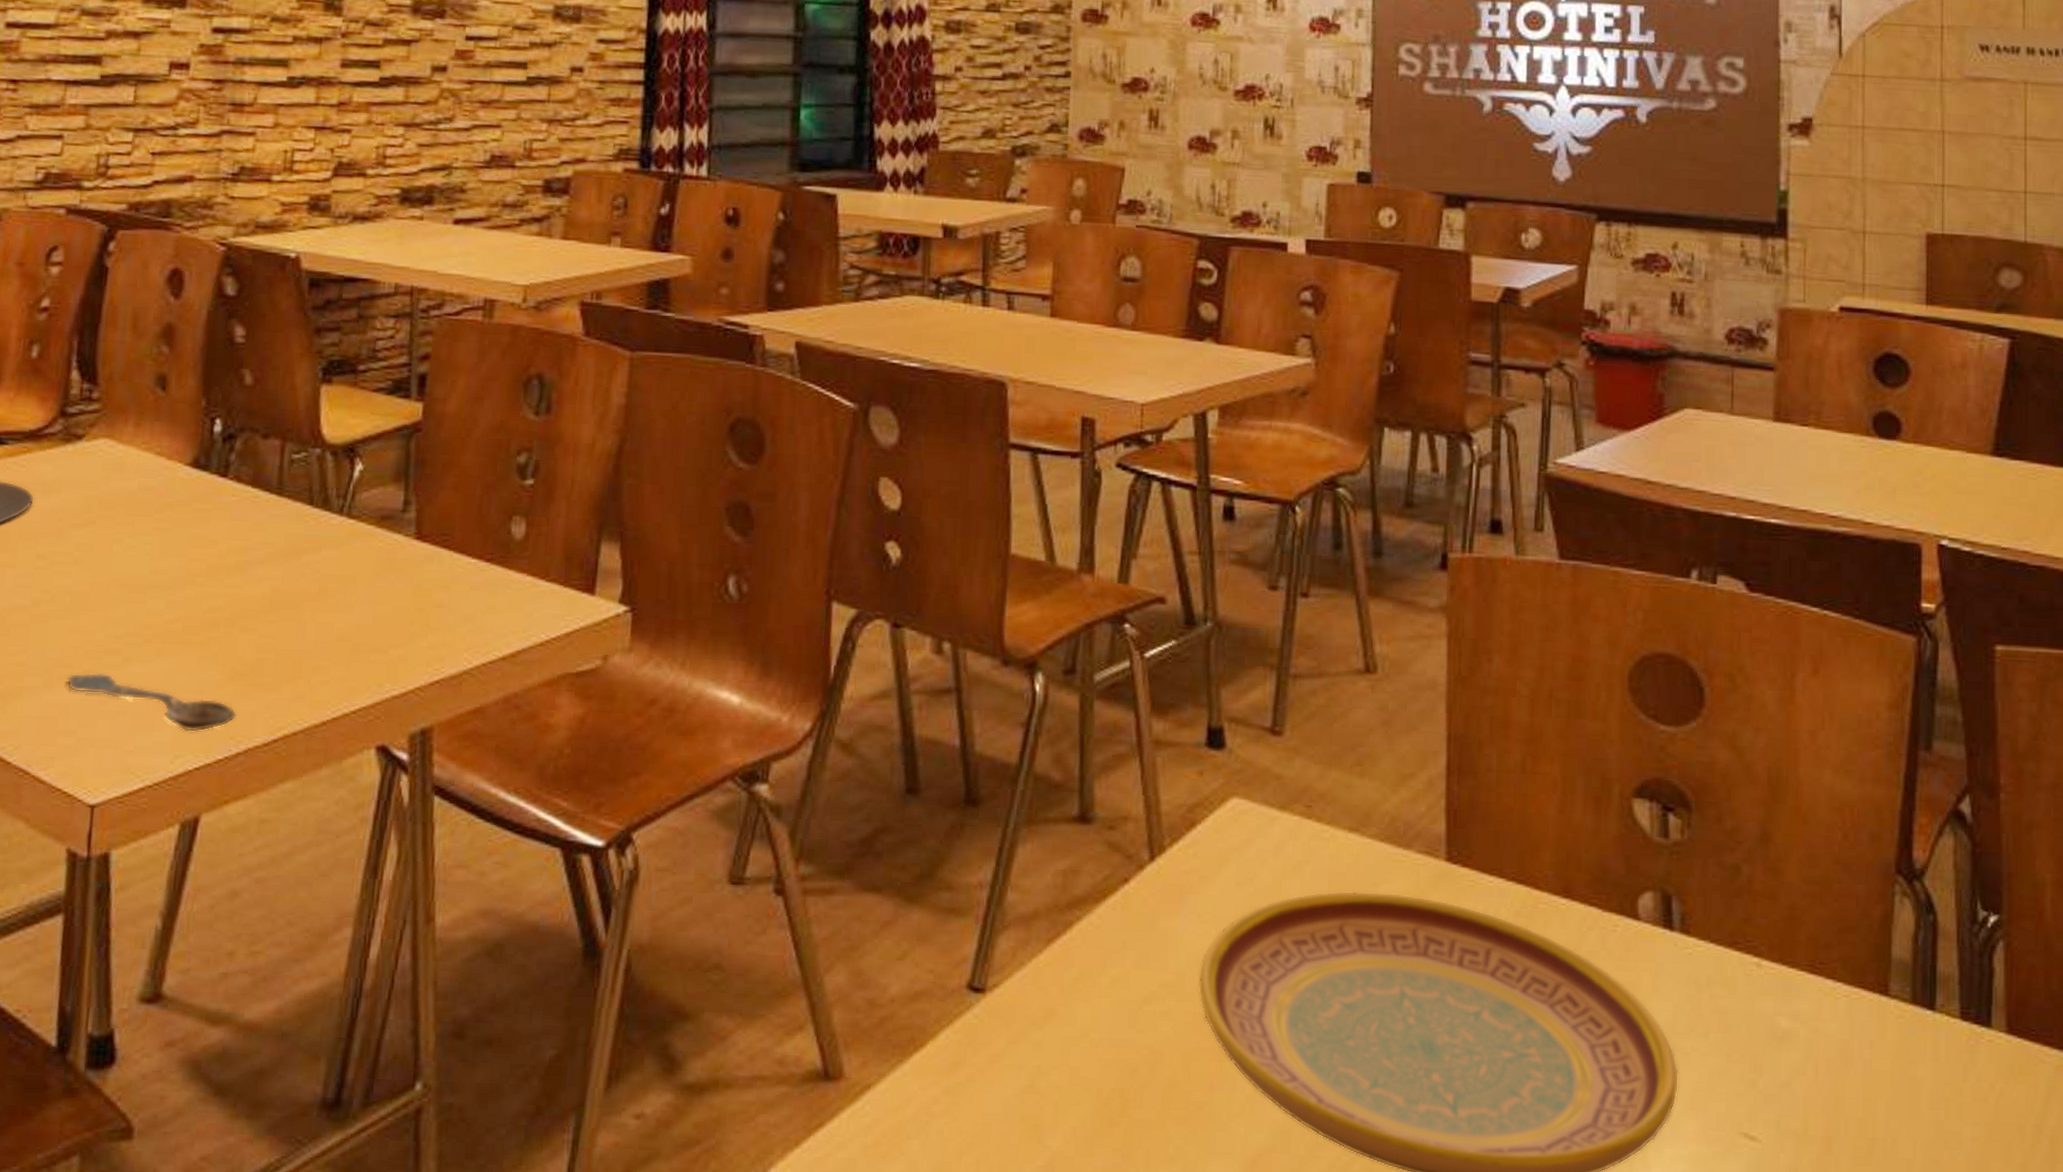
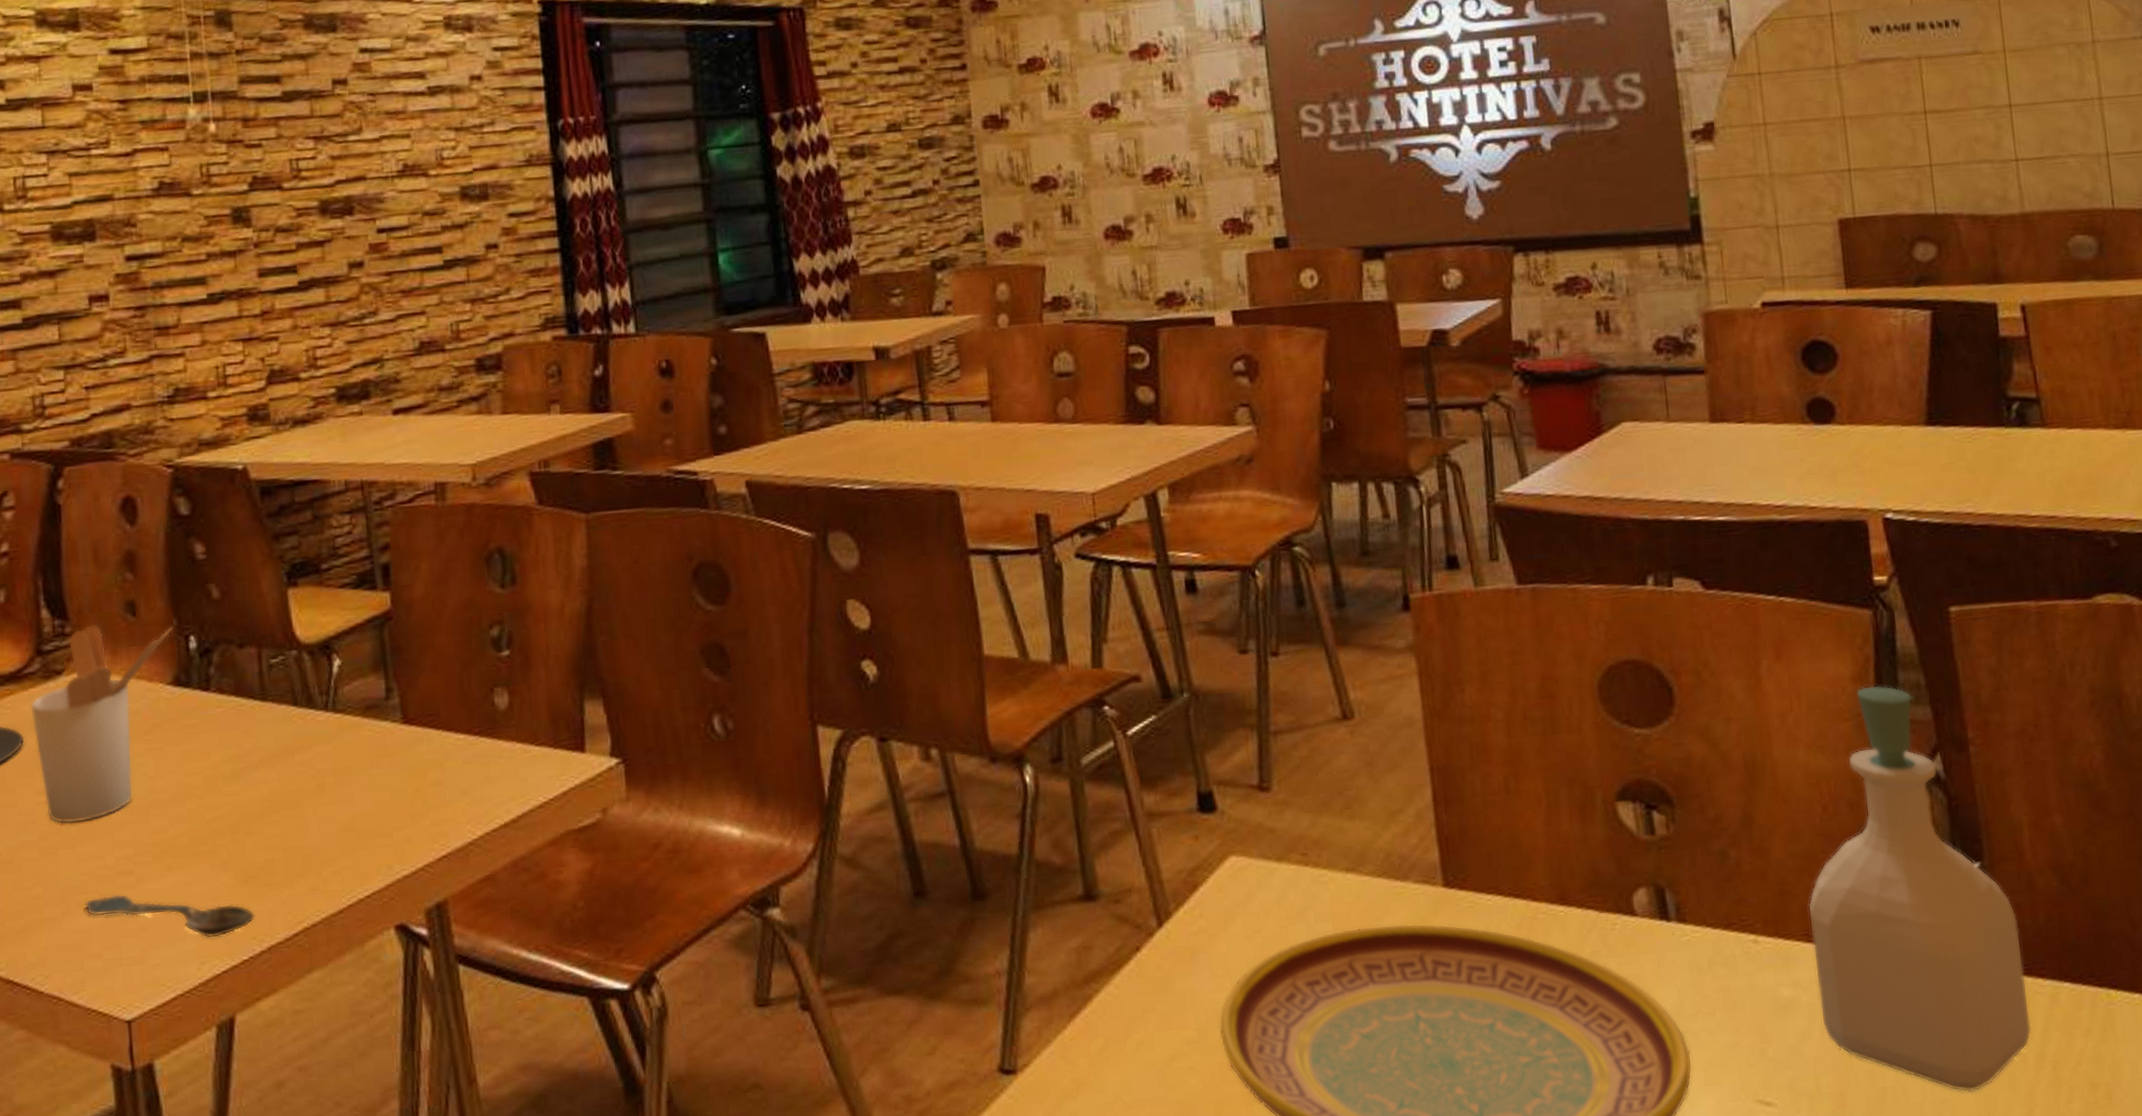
utensil holder: none [44,392,200,594] -> present [29,624,173,824]
soap bottle: none [1816,714,2033,1157] -> present [1808,685,2032,1093]

